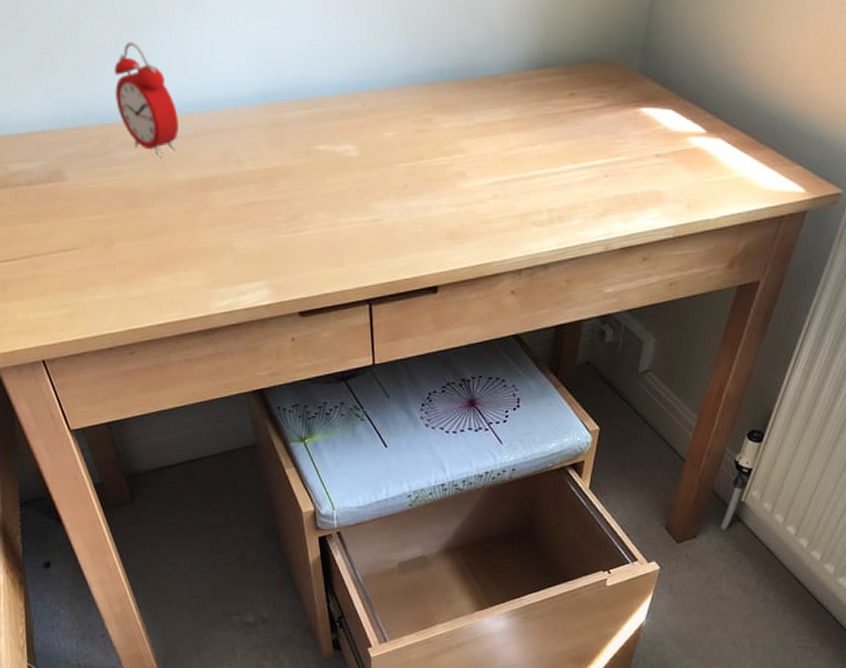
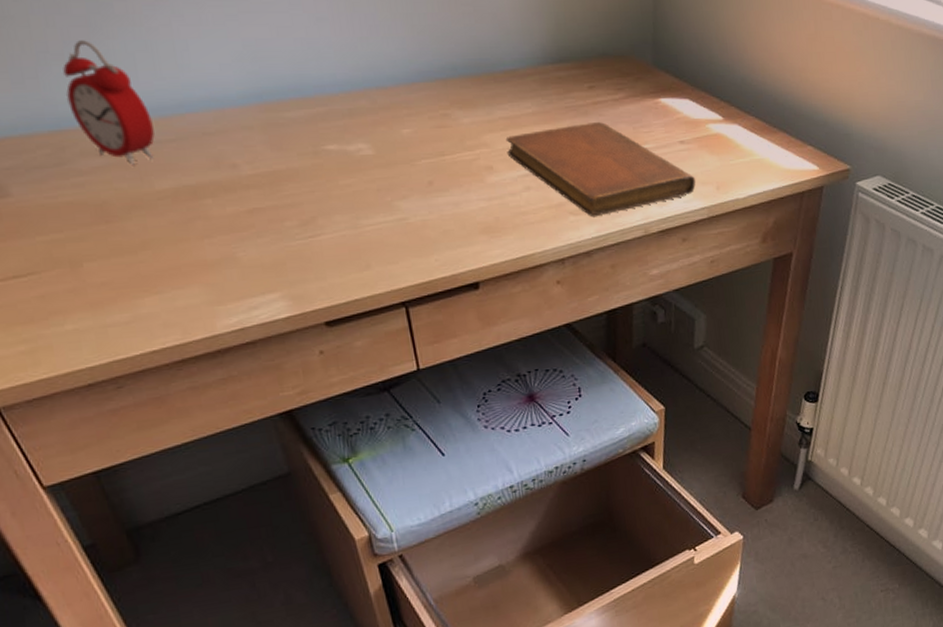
notebook: none [480,132,667,230] -> present [505,122,696,218]

